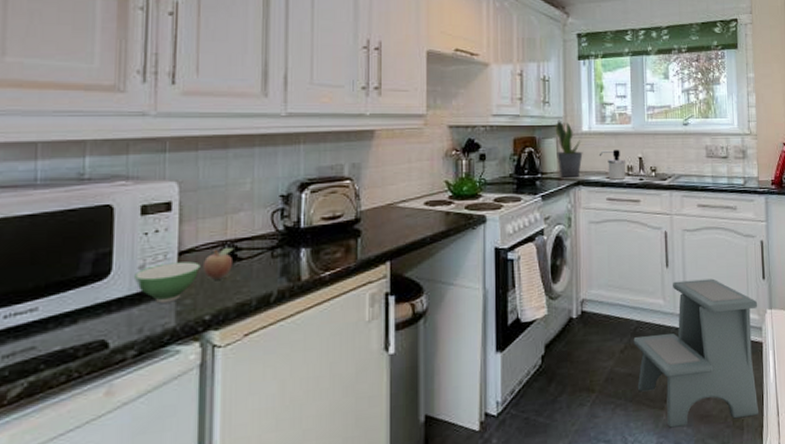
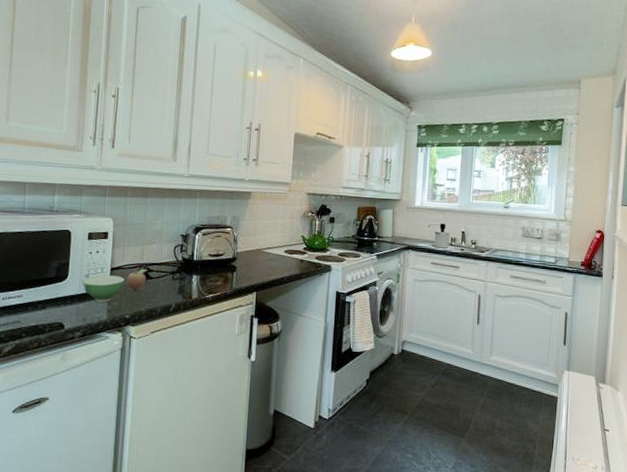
potted plant: present [555,120,583,177] -> none [392,195,414,243]
step stool: present [633,278,759,428] -> none [443,336,557,457]

